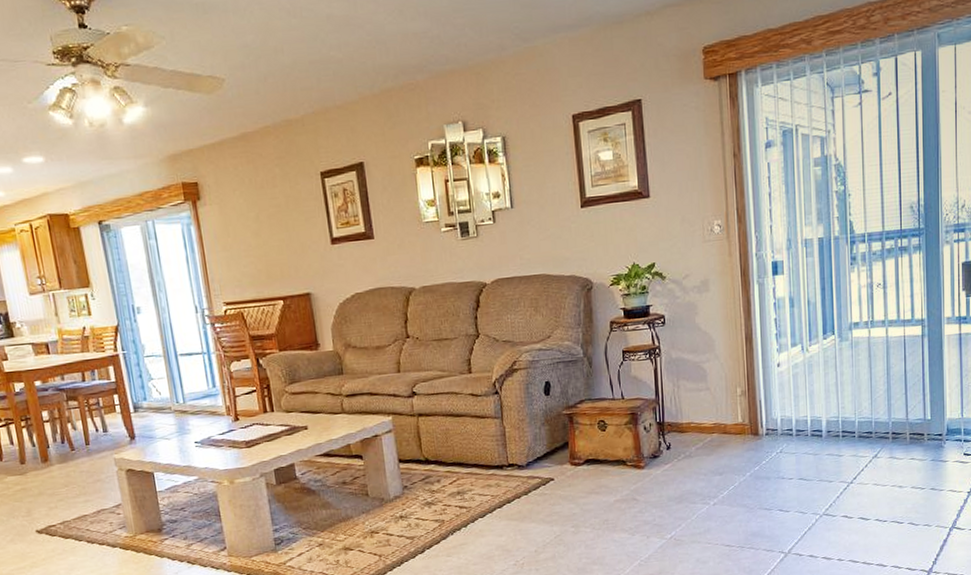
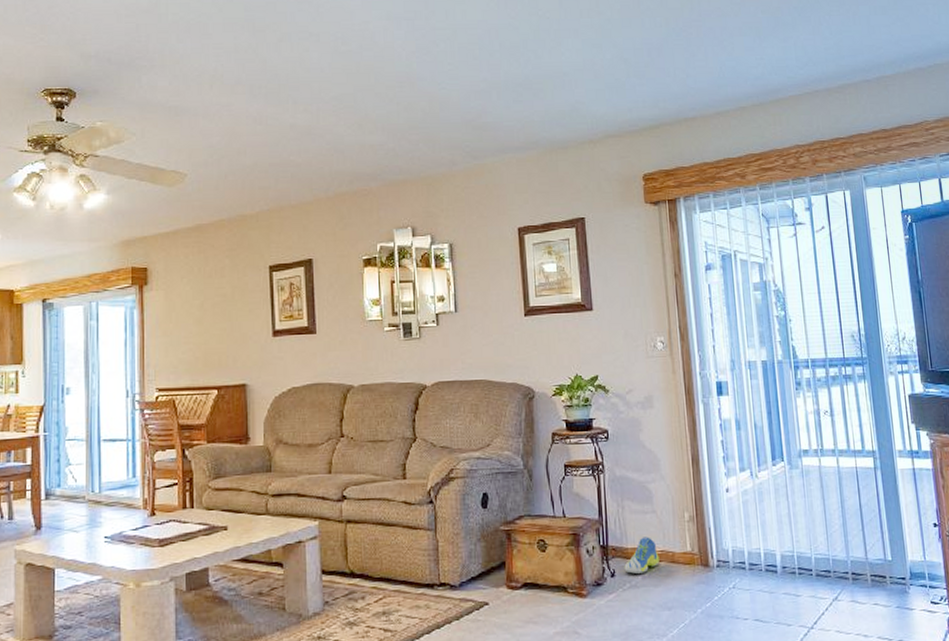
sneaker: none [679,412,712,446] -> present [624,537,660,574]

